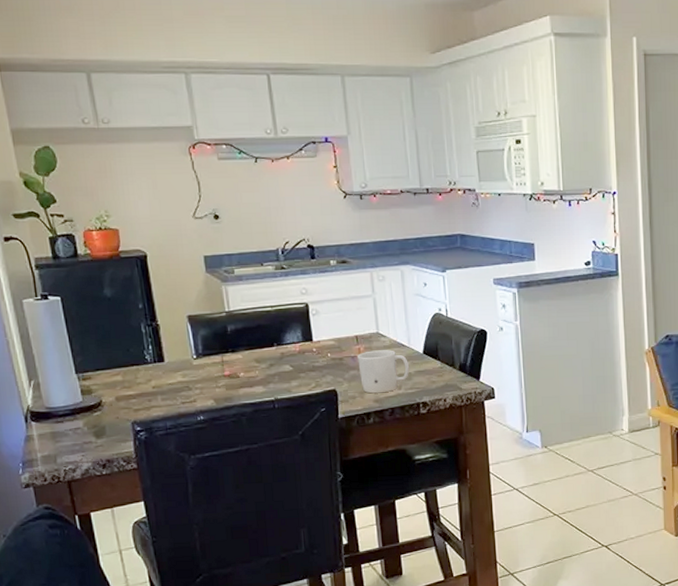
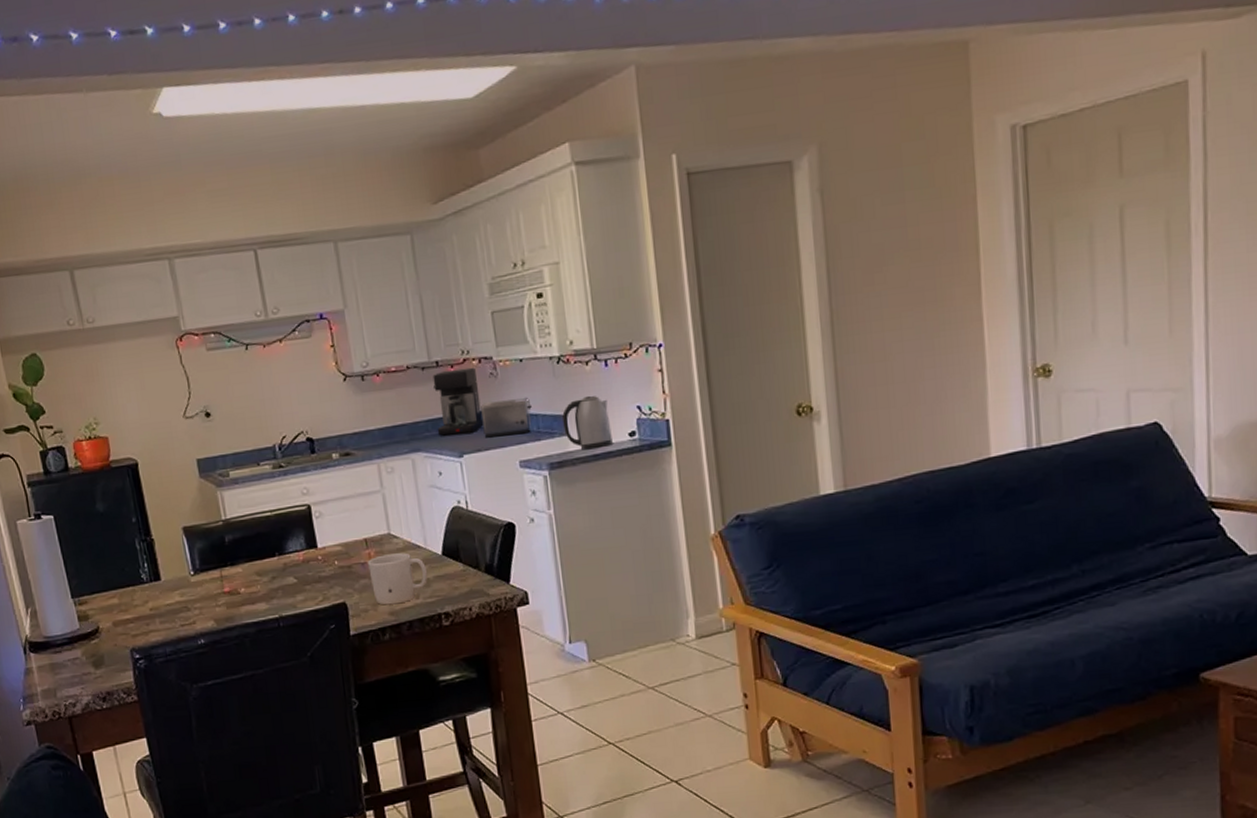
coffee maker: none [423,196,464,253] -> present [432,367,483,436]
toaster: none [463,227,506,257] -> present [481,398,532,438]
kettle: none [531,229,572,274] -> present [562,395,614,450]

